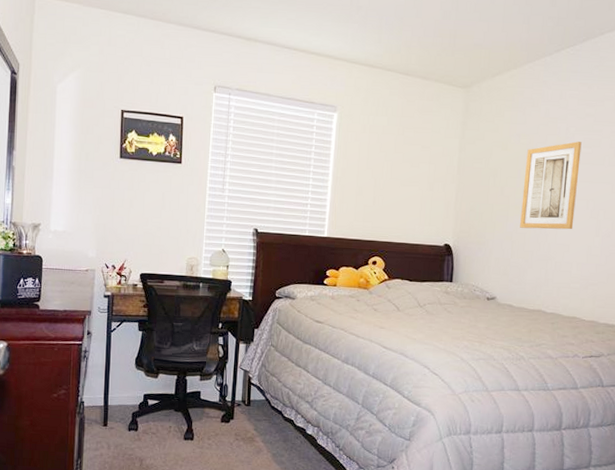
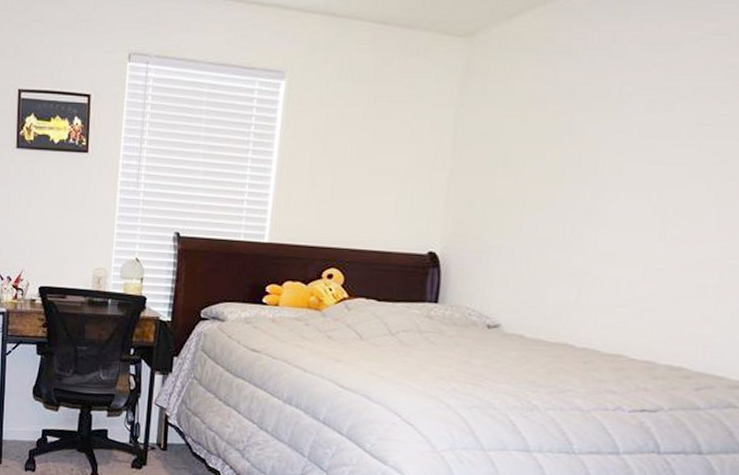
wall art: present [520,141,582,230] -> none [541,105,644,232]

